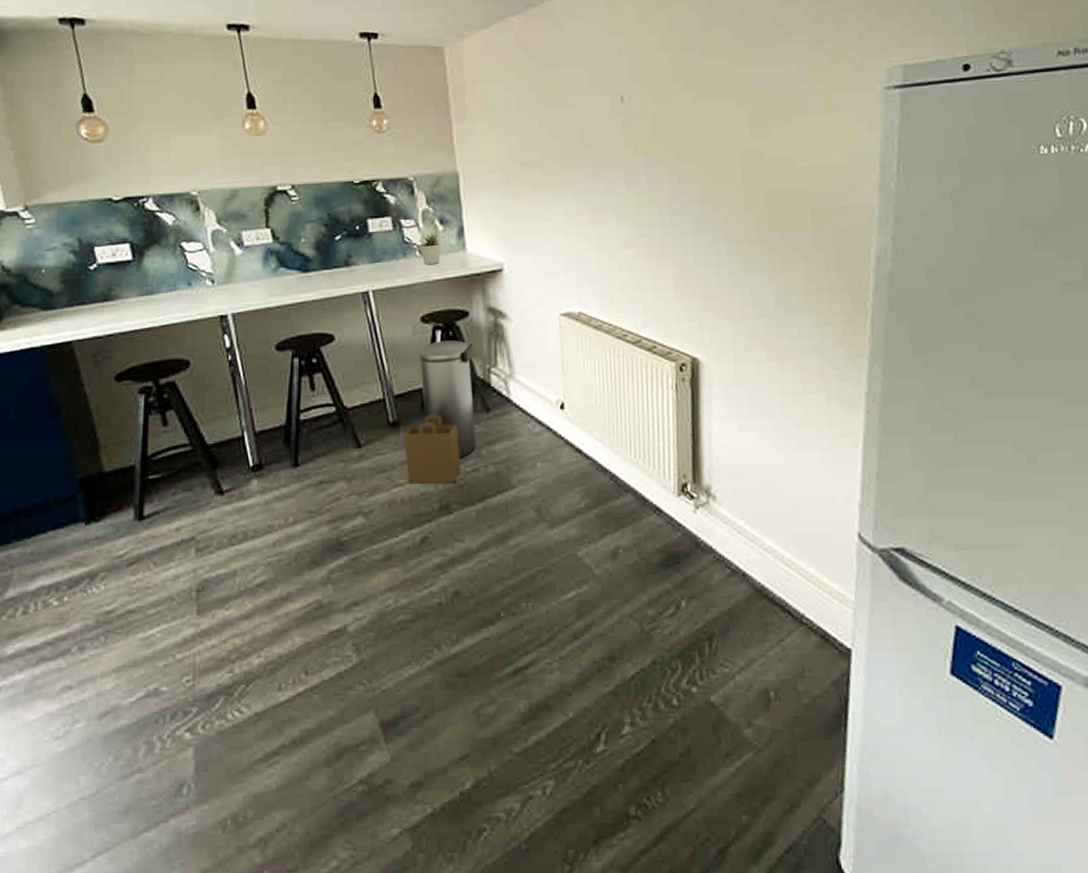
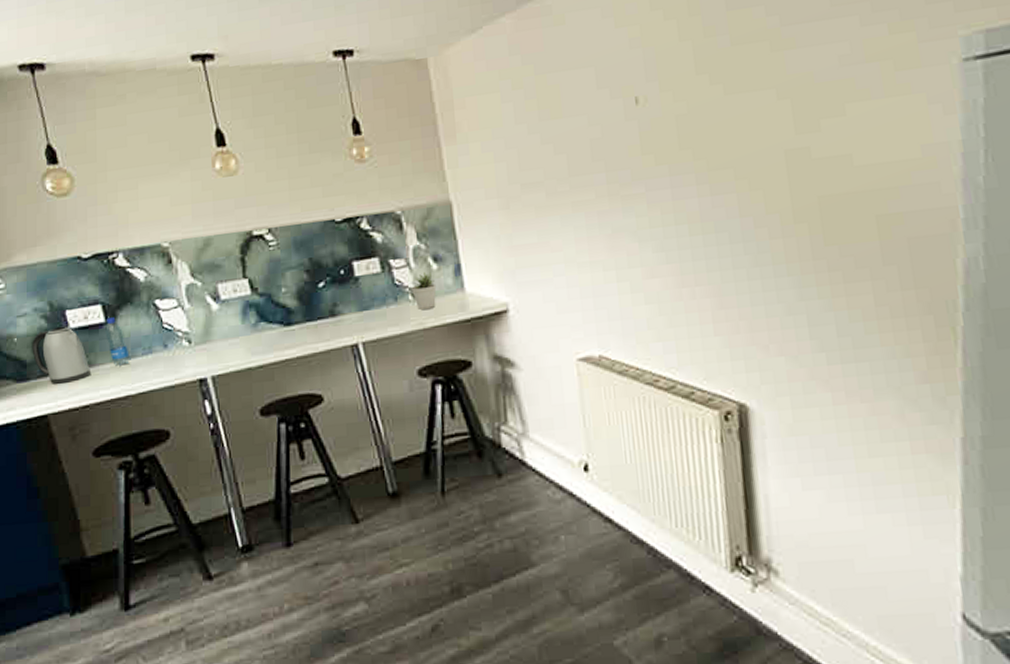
kettle: none [59,261,117,314] -> present [32,326,92,384]
bottle: none [132,256,155,300] -> present [105,317,130,366]
shopping bag: present [403,414,461,484] -> none [405,482,473,564]
pedal bin: present [418,340,477,459] -> none [417,395,489,534]

